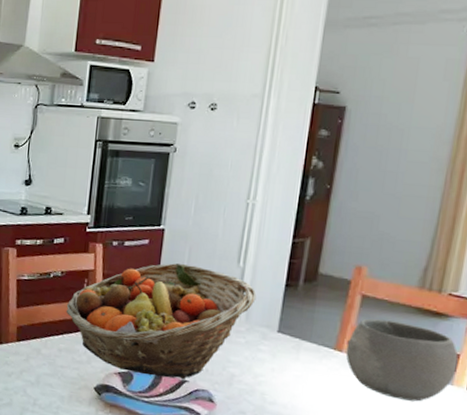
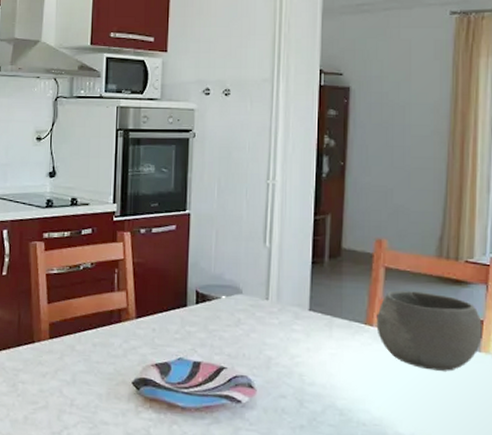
fruit basket: present [65,263,257,379] -> none [98,246,285,366]

